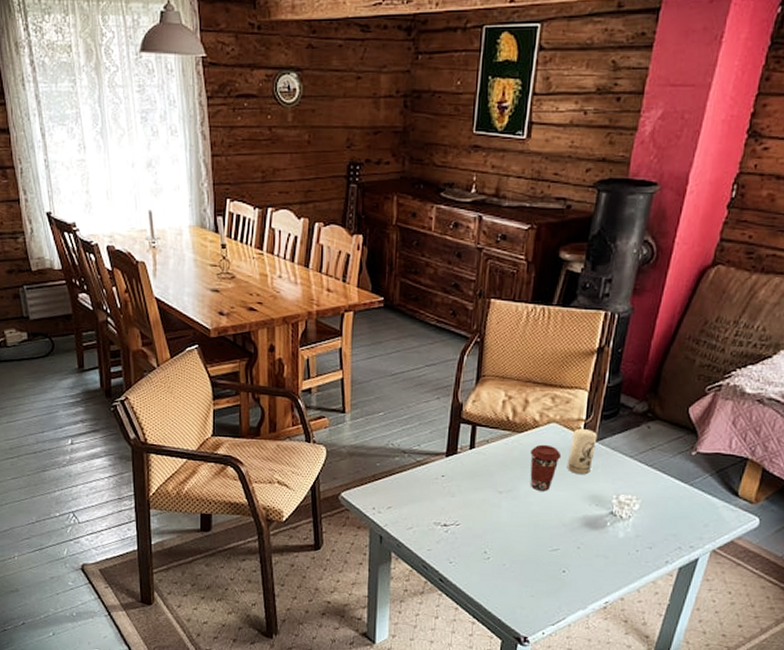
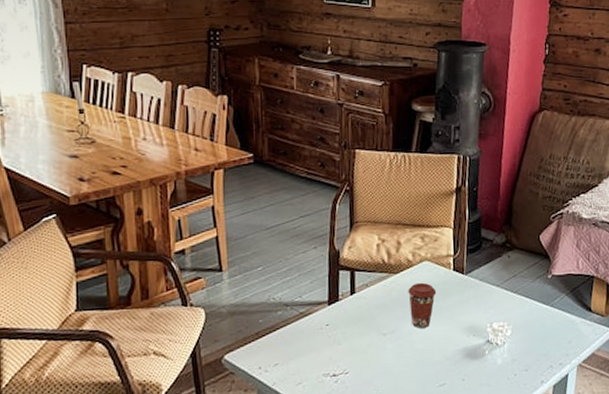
candle: present [566,429,598,475] -> none [442,264,466,308]

